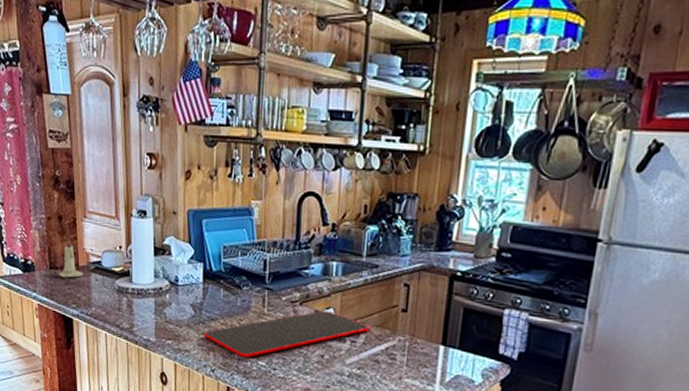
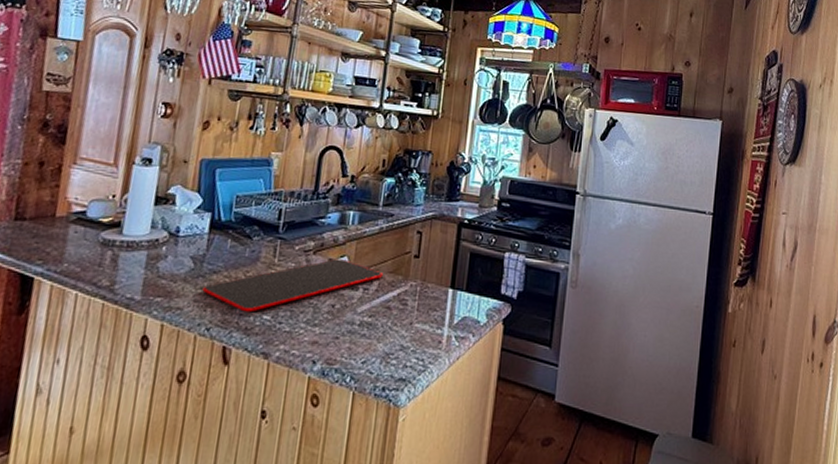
candle: present [58,238,84,278] -> none [24,186,60,231]

